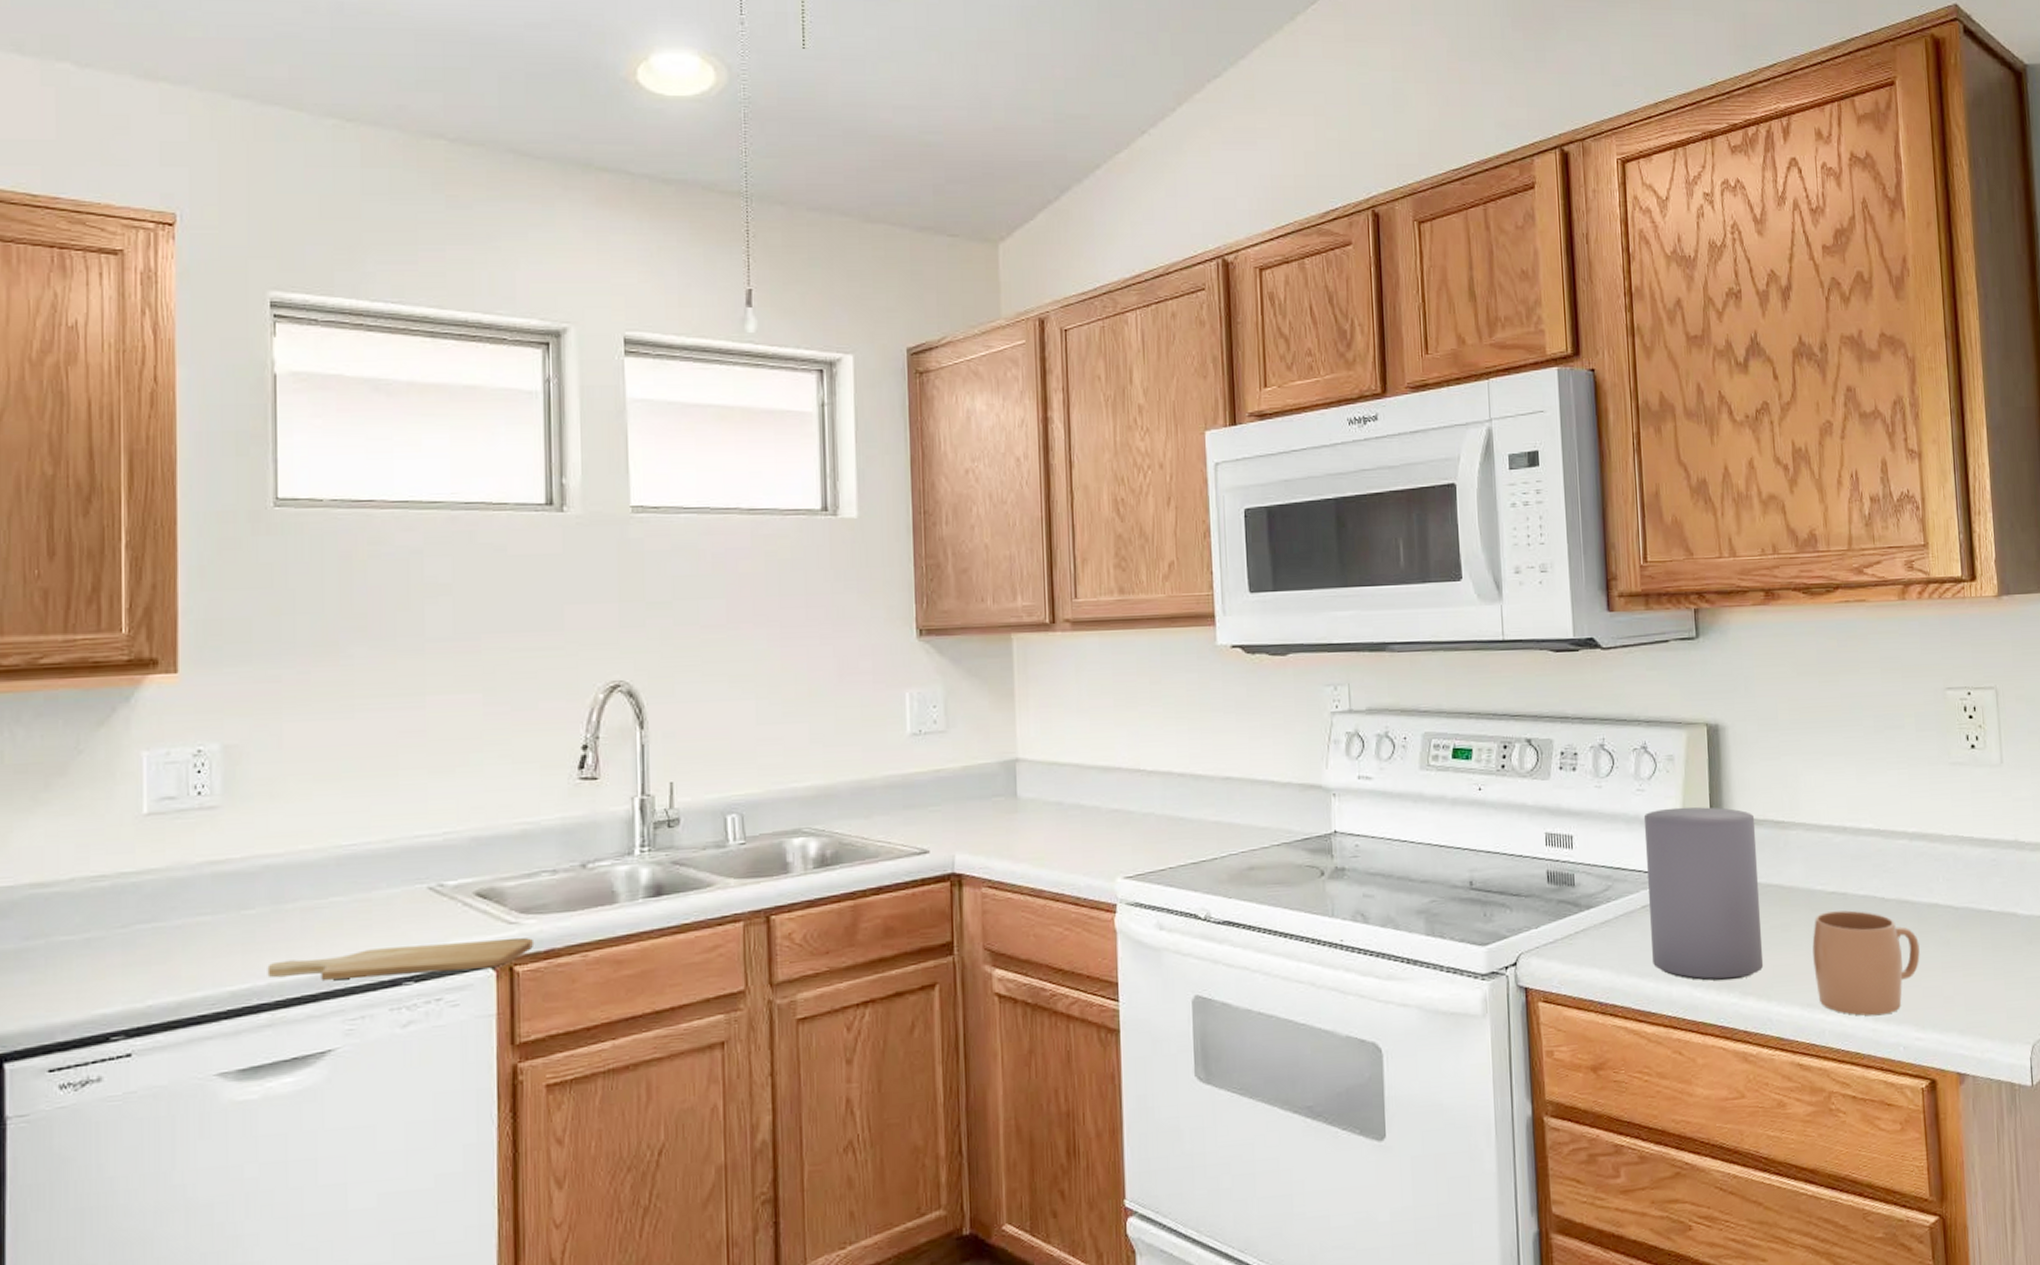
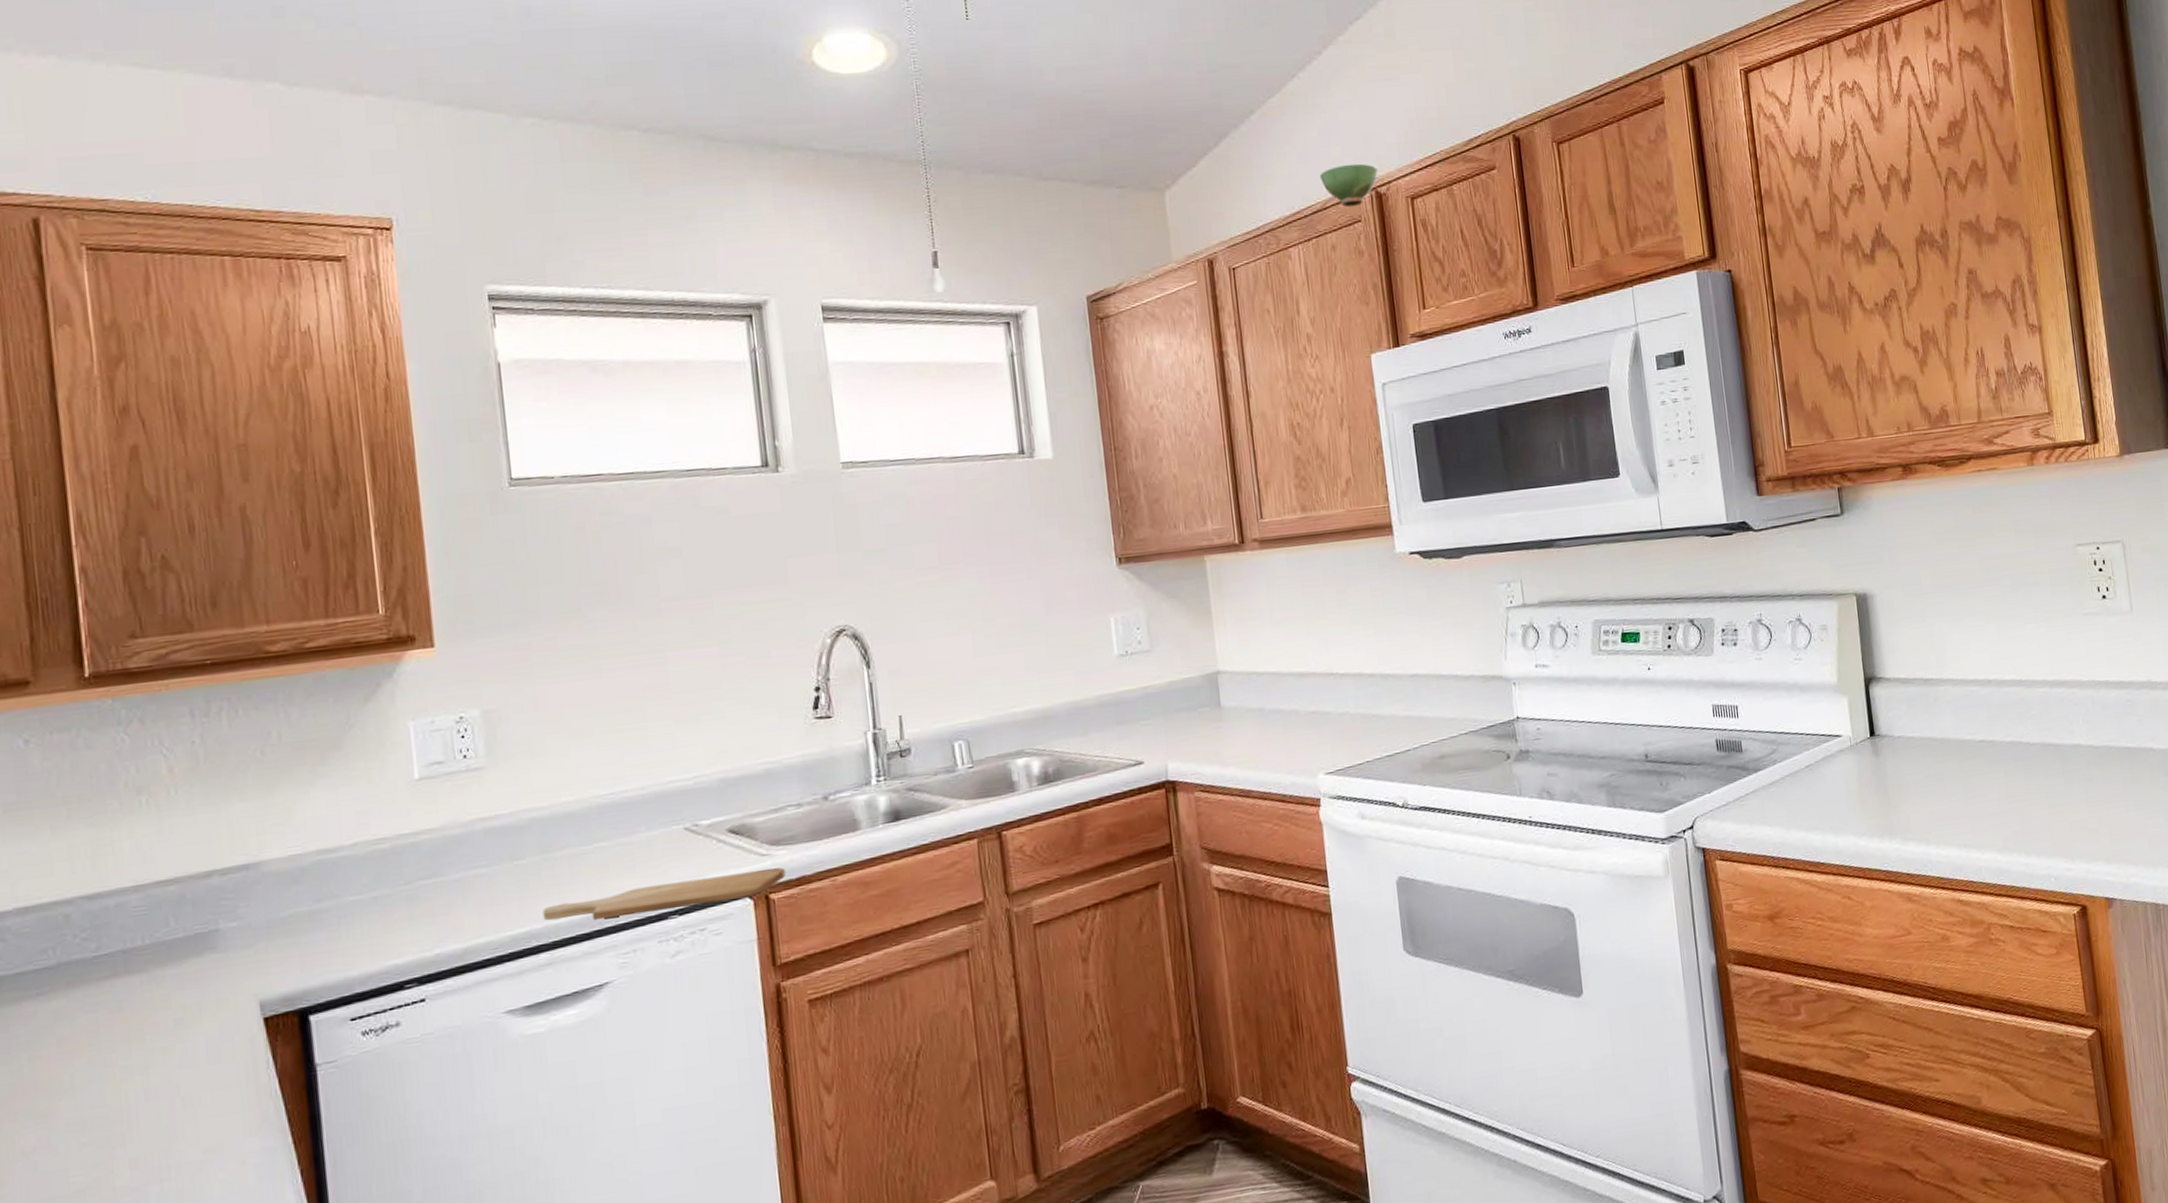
bowl: none [1164,228,1226,274] -> present [1319,163,1378,208]
canister: present [1643,807,1764,981] -> none [1802,670,1922,830]
mug: present [1812,910,1920,1016] -> none [1965,756,2066,852]

